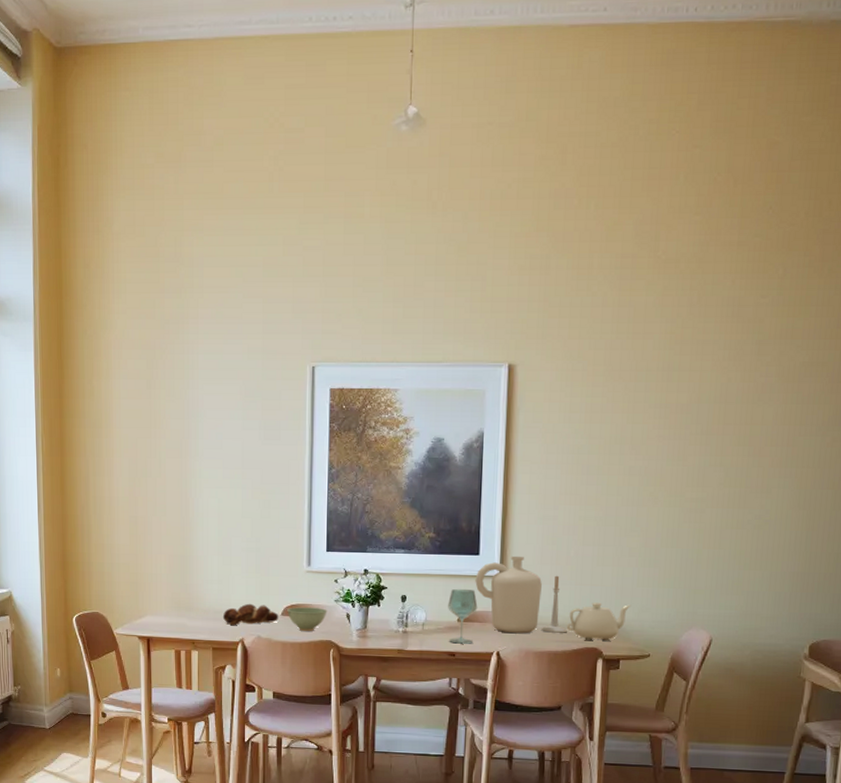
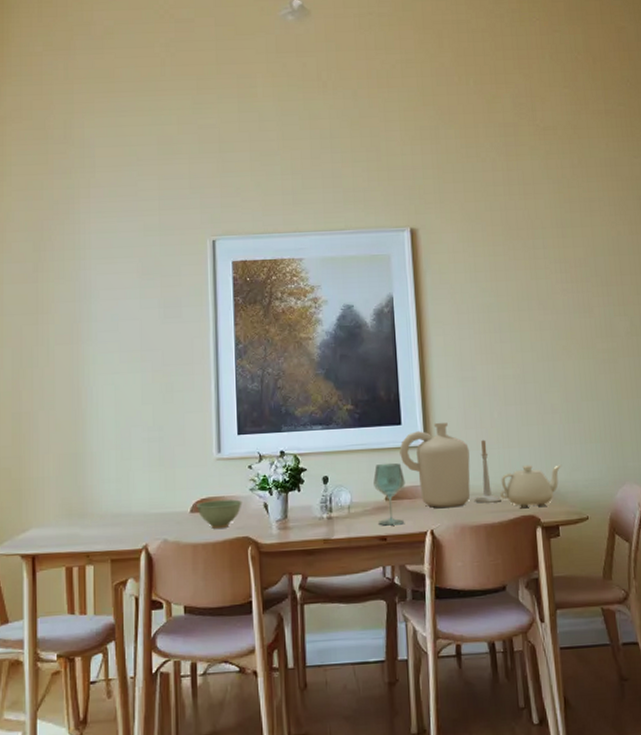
bread loaf: present [222,603,279,626] -> none [122,501,187,531]

